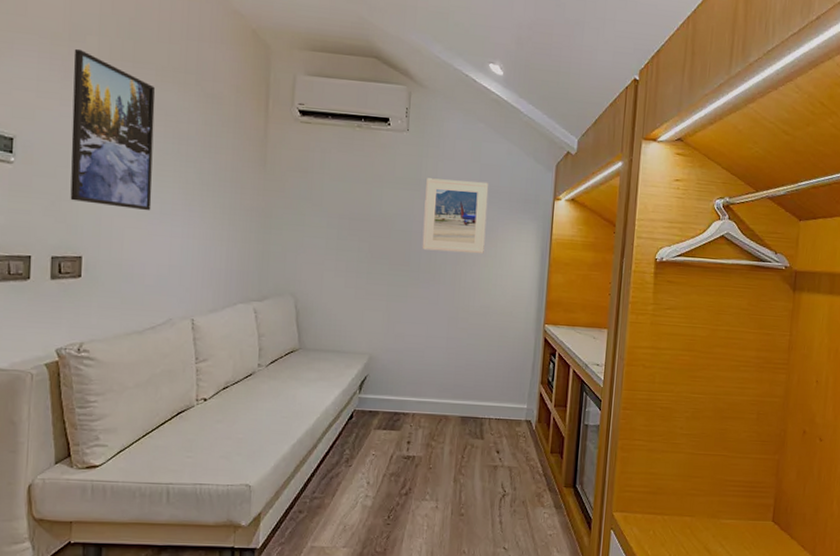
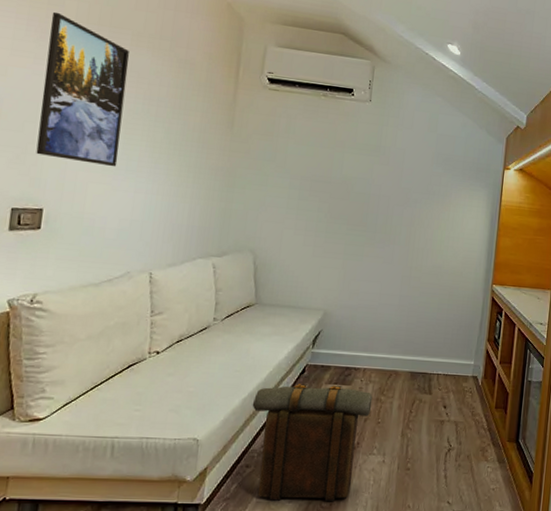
backpack: none [301,429,423,547] -> present [252,384,373,502]
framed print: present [422,178,489,254] -> none [379,145,444,217]

